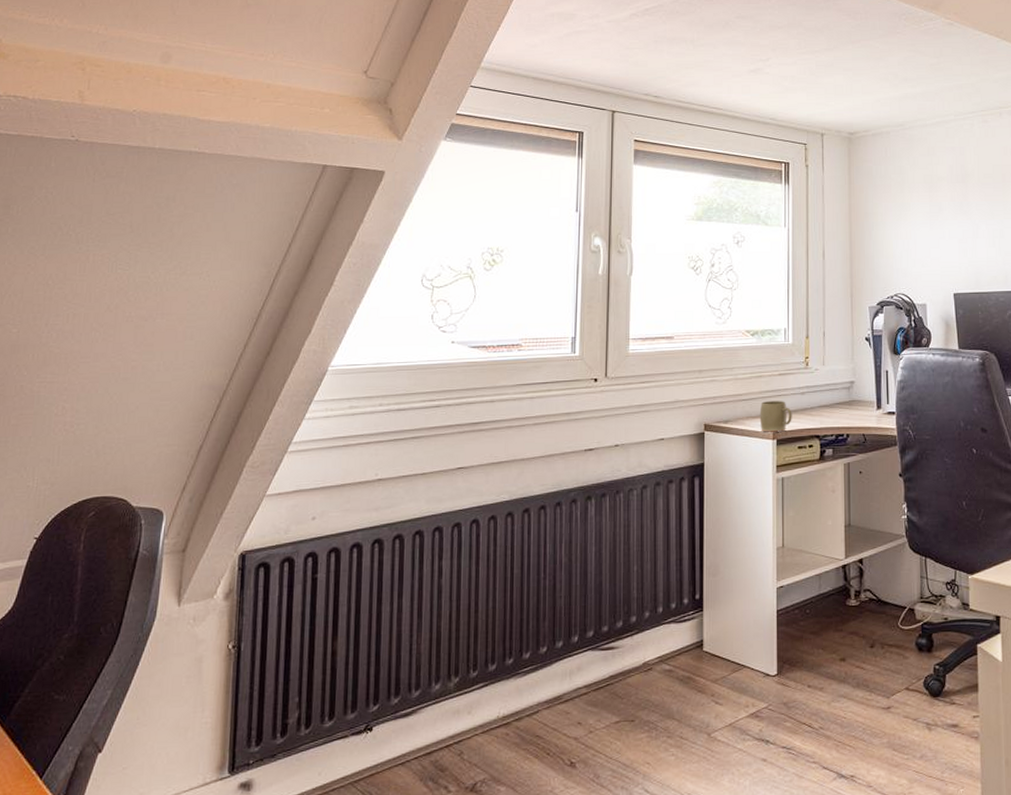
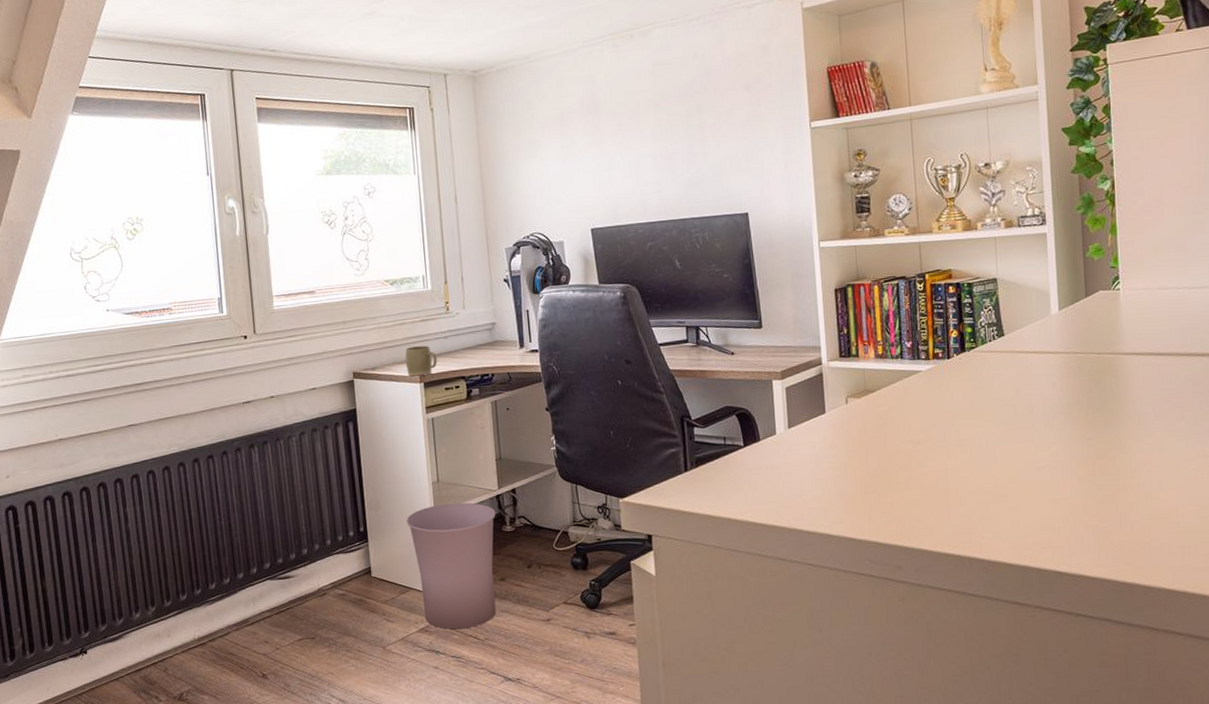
waste bin: none [745,571,841,716] -> present [406,502,496,630]

